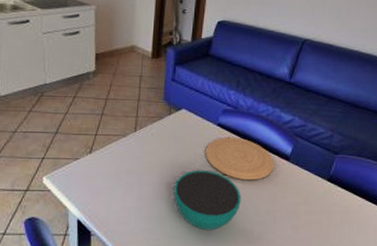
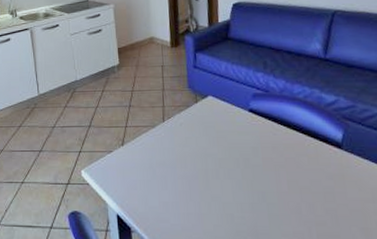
bowl: present [173,169,241,231] -> none [210,160,291,231]
plate: present [205,137,275,181] -> none [239,123,324,173]

